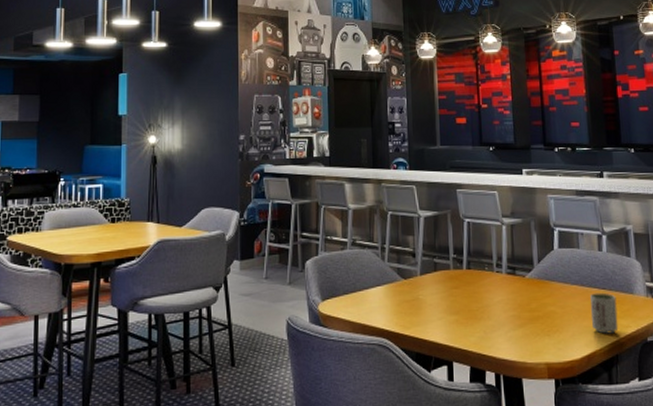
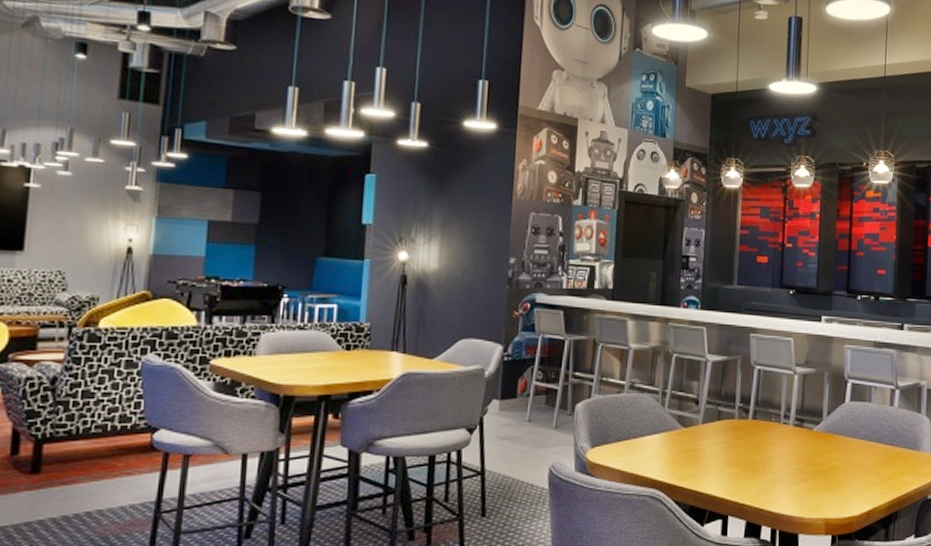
cup: present [590,292,619,334] -> none [874,448,902,491]

